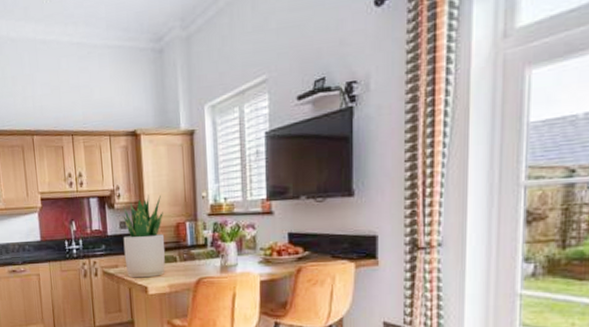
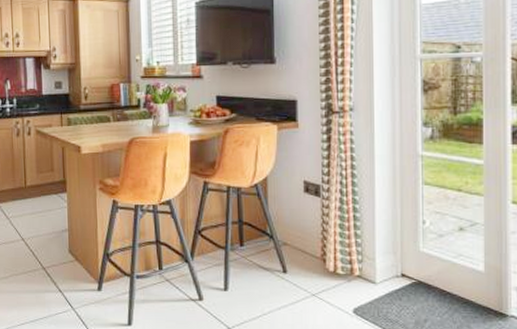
planter: present [123,195,166,278] -> none [58,56,100,138]

